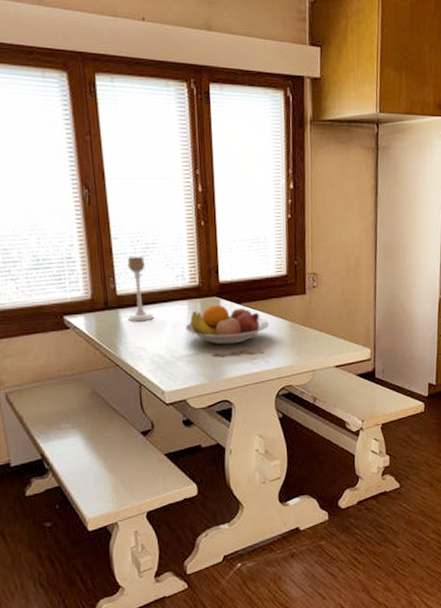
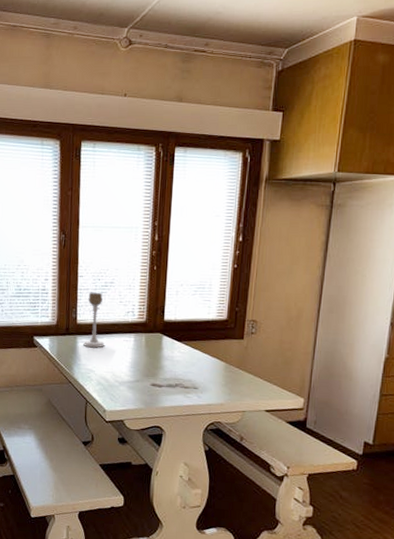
fruit bowl: present [184,305,269,345] -> none [129,340,206,377]

